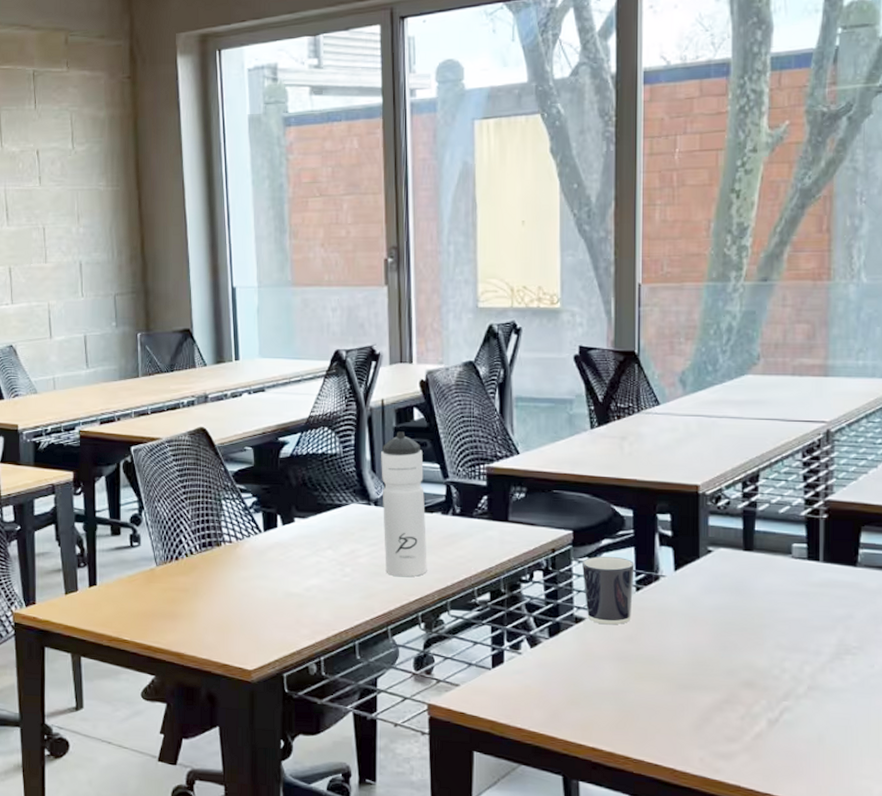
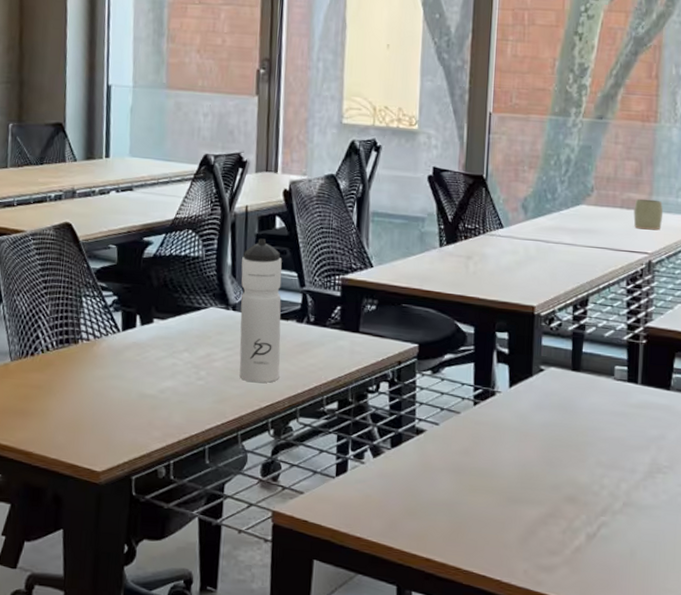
mug: present [582,556,635,625] -> none [425,370,473,438]
mug: none [807,364,842,397] -> present [633,198,664,230]

